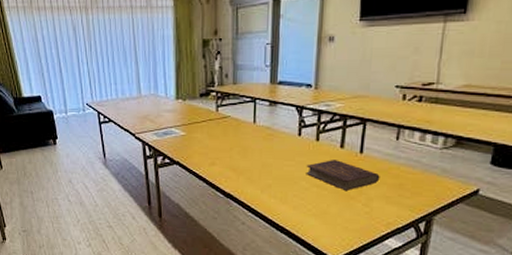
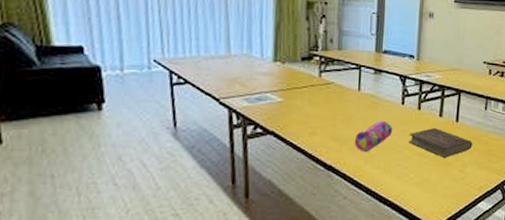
pencil case: none [250,151,290,182] -> present [354,120,393,151]

